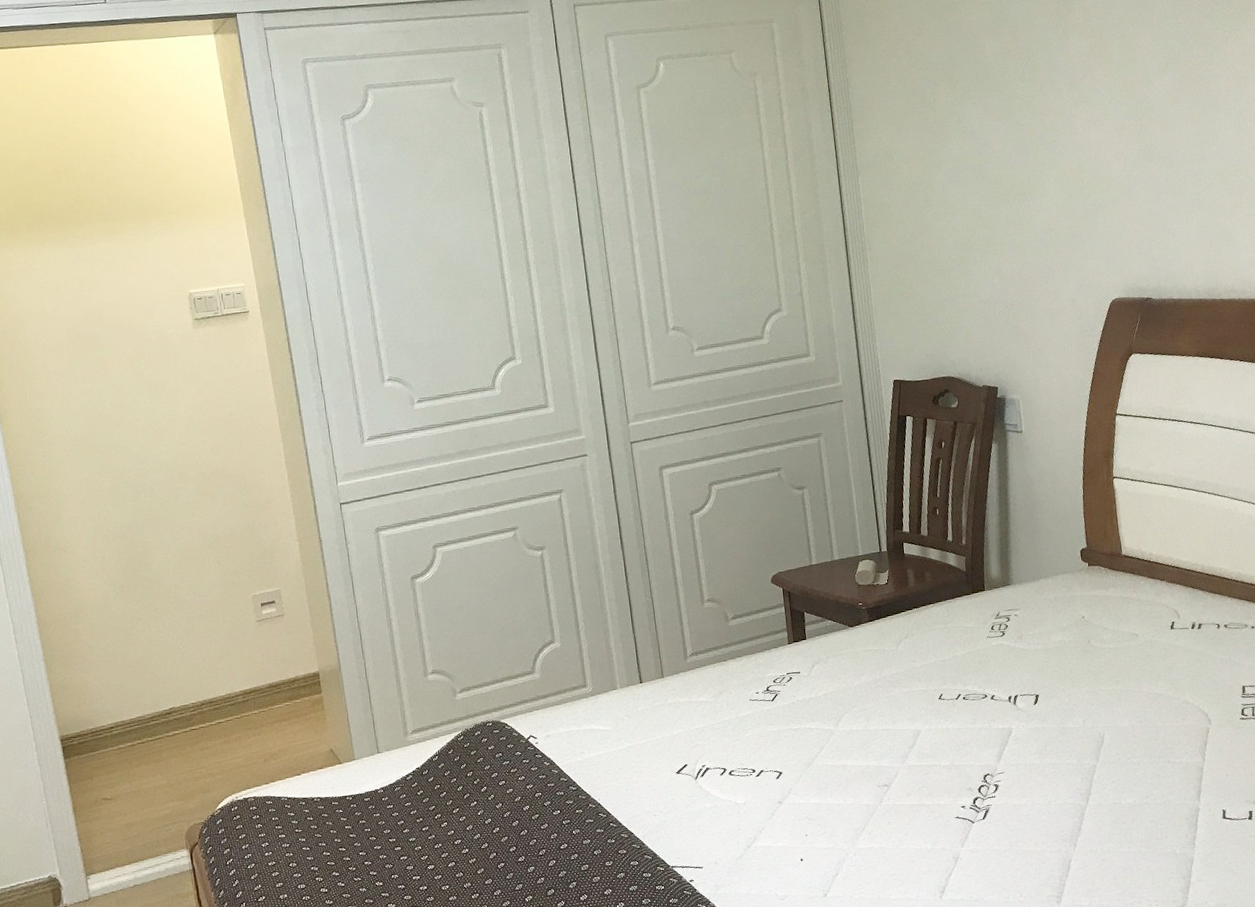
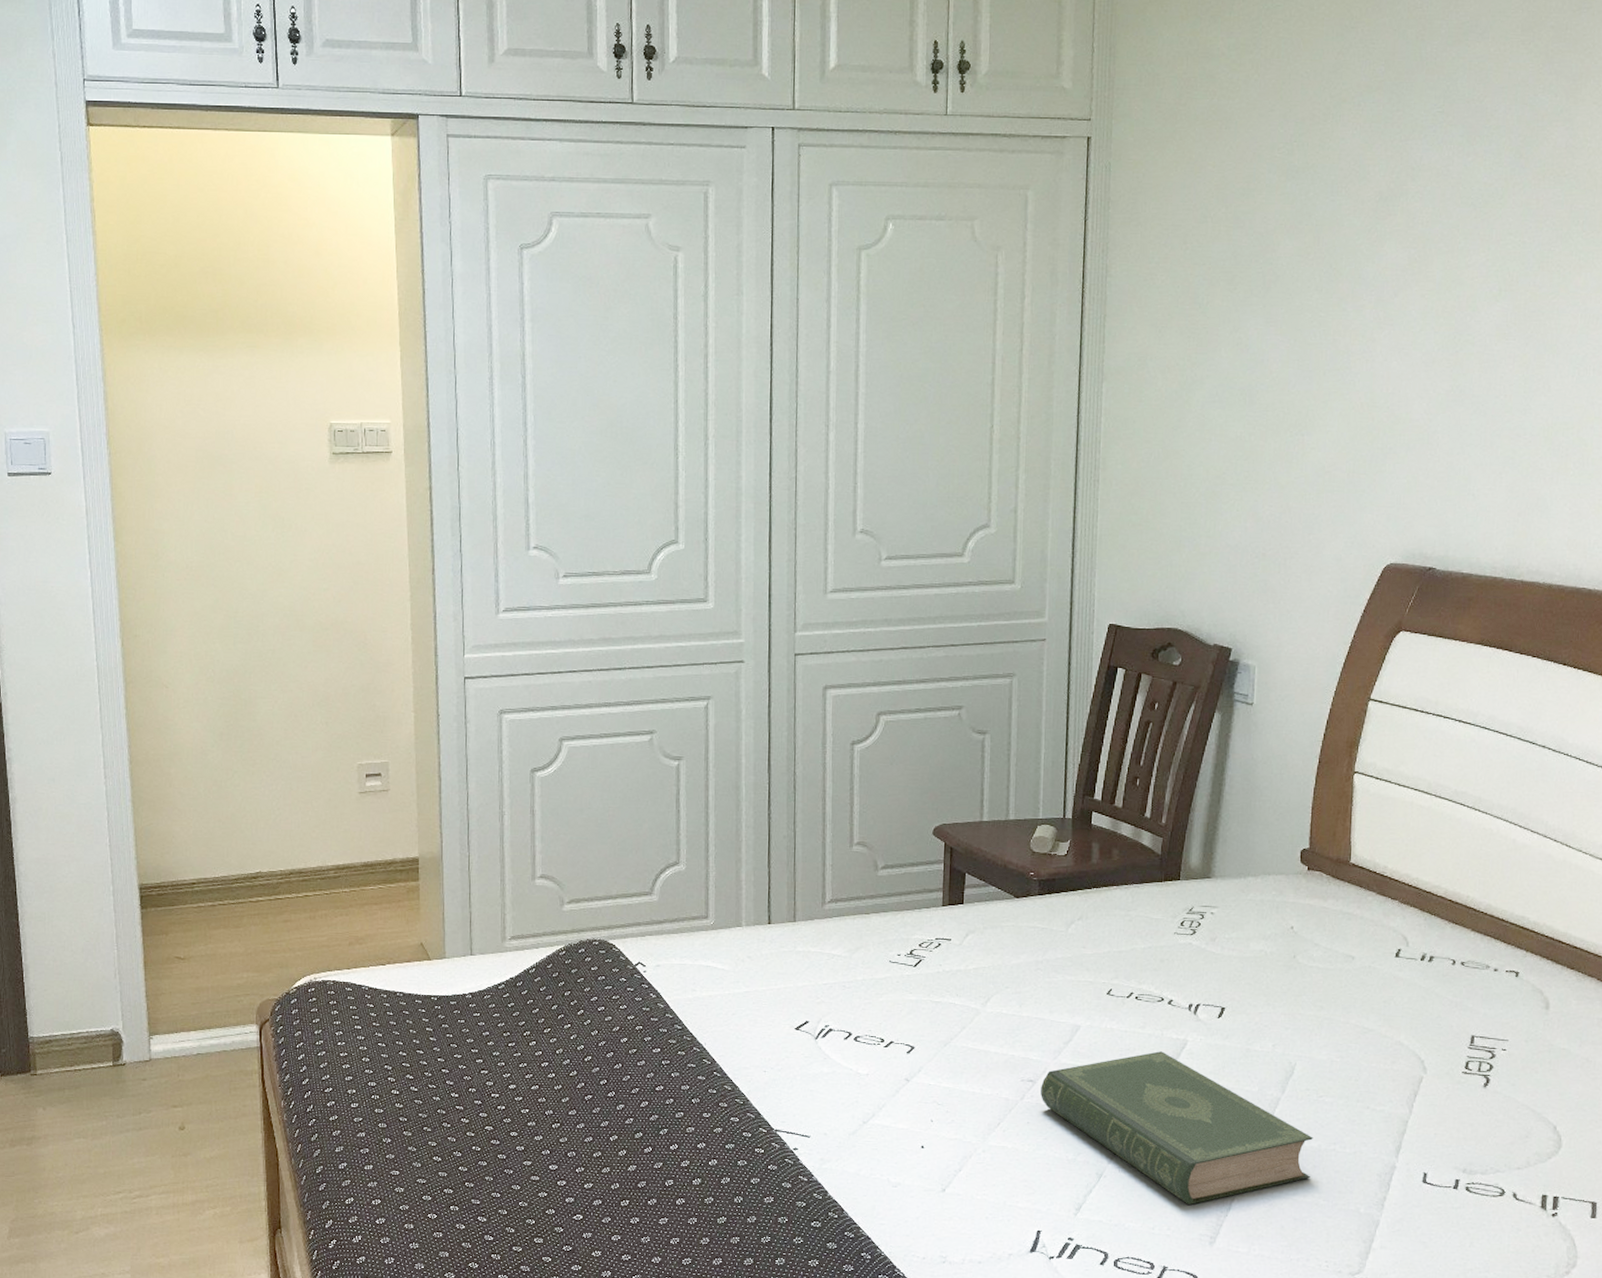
book: none [895,741,1131,872] -> present [1041,1051,1313,1205]

